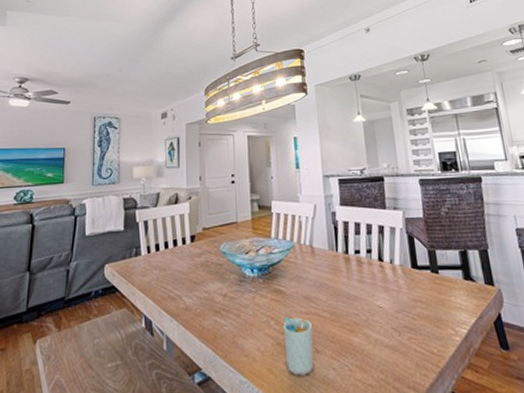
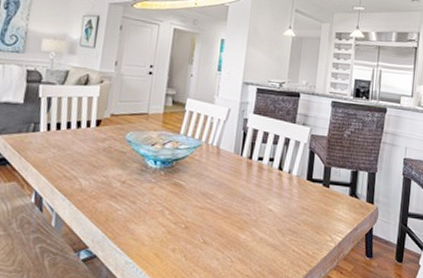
cup: present [283,317,314,376] -> none [173,210,204,262]

